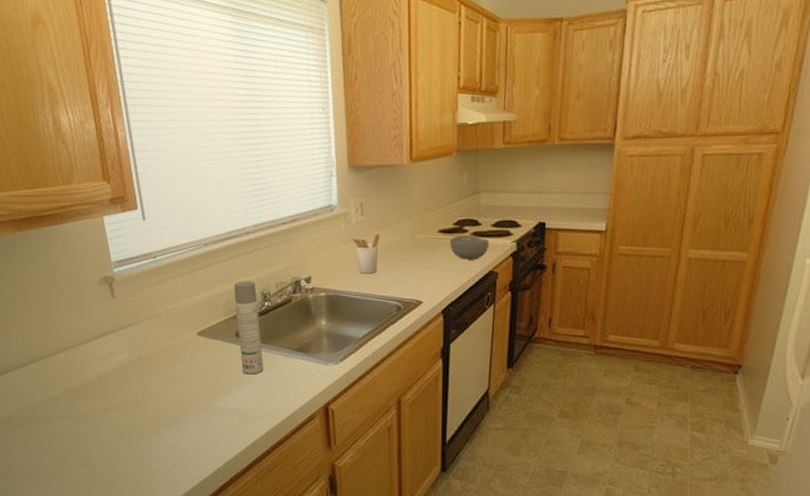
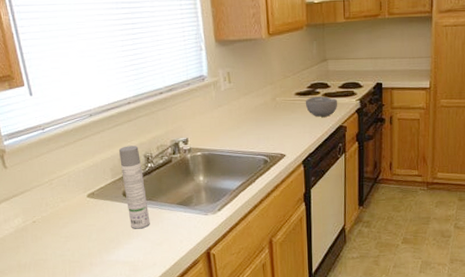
utensil holder: present [351,233,380,274] -> none [221,98,247,134]

